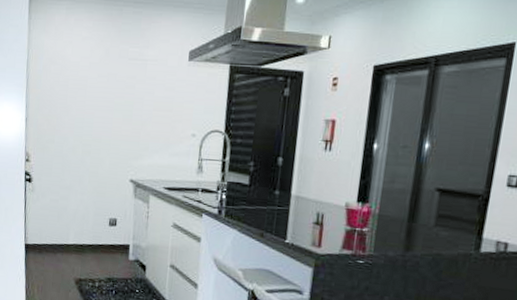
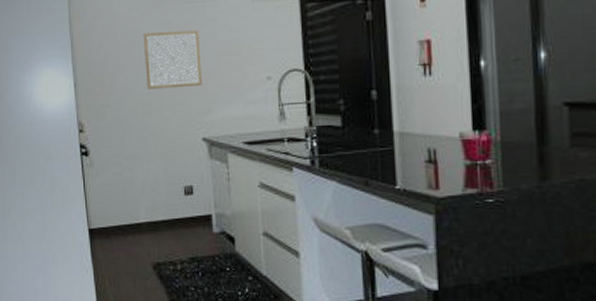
wall art: none [88,81,139,135] -> present [143,30,202,90]

